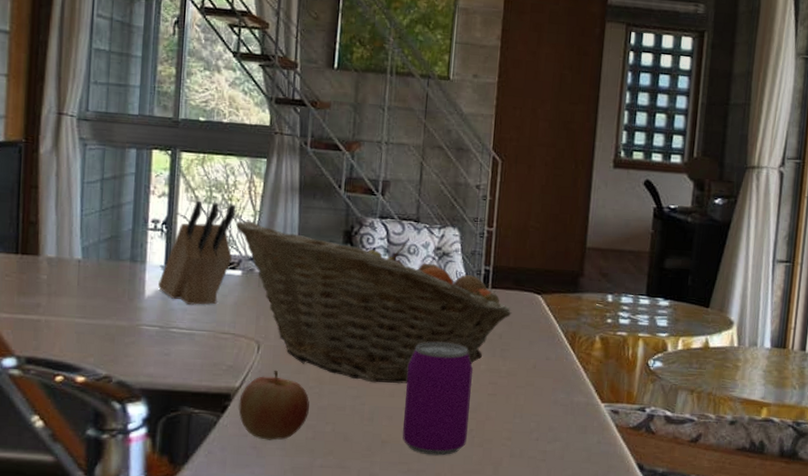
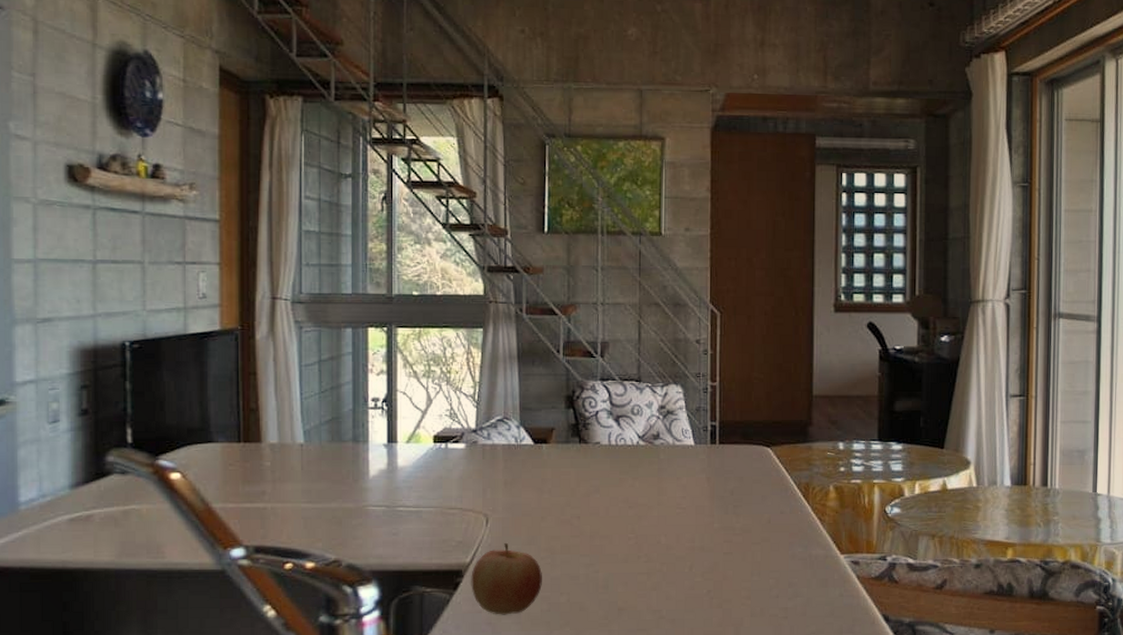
knife block: present [158,200,236,305] -> none [382,375,455,482]
fruit basket: present [236,220,512,383] -> none [456,391,742,549]
beverage can: present [403,341,473,456] -> none [639,502,706,620]

